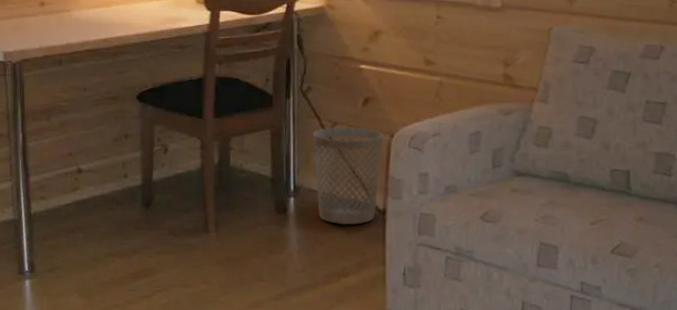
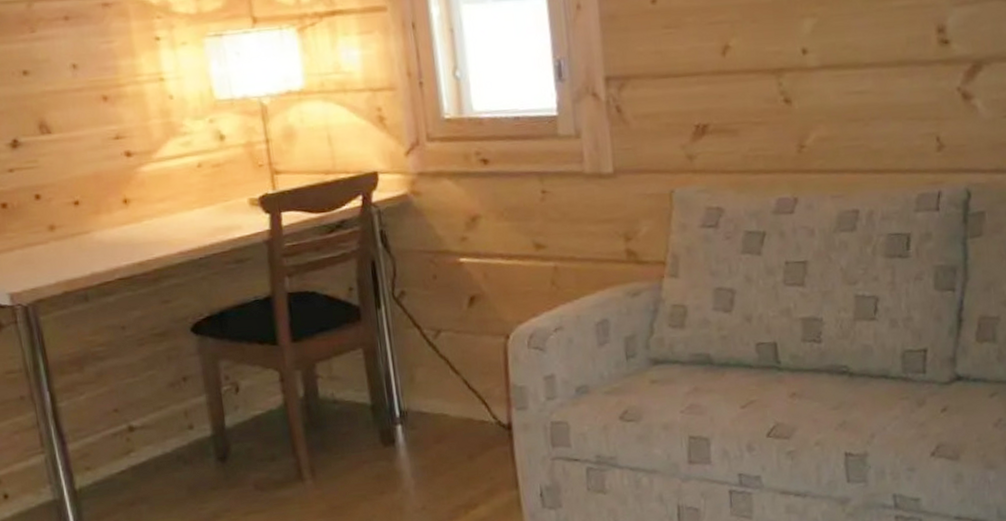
wastebasket: present [313,127,383,225] -> none [414,331,500,449]

